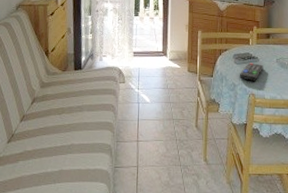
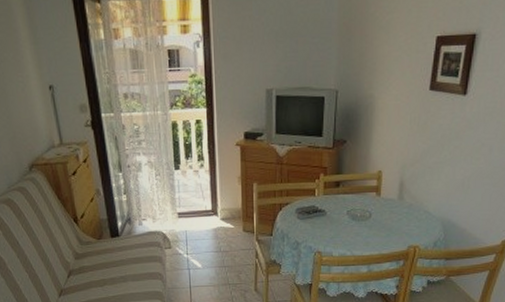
remote control: present [239,63,264,81] -> none [303,217,332,238]

